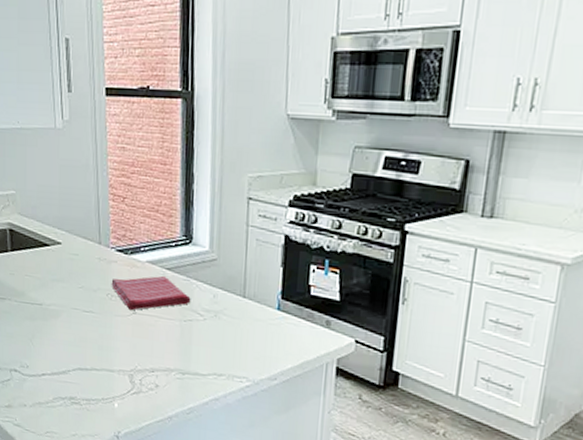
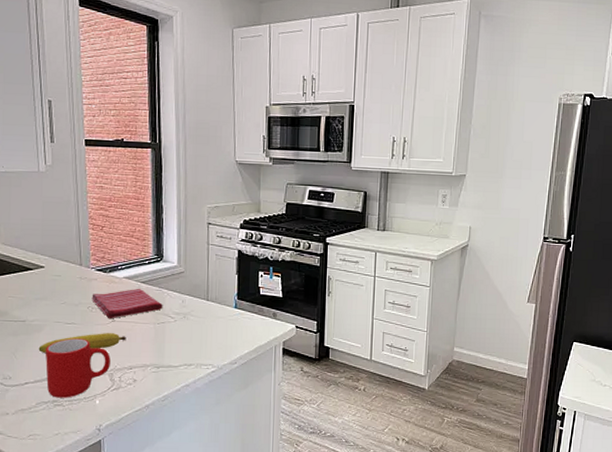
fruit: none [55,326,148,345] -> present [38,333,126,354]
cup: none [62,328,131,397] -> present [45,338,110,398]

